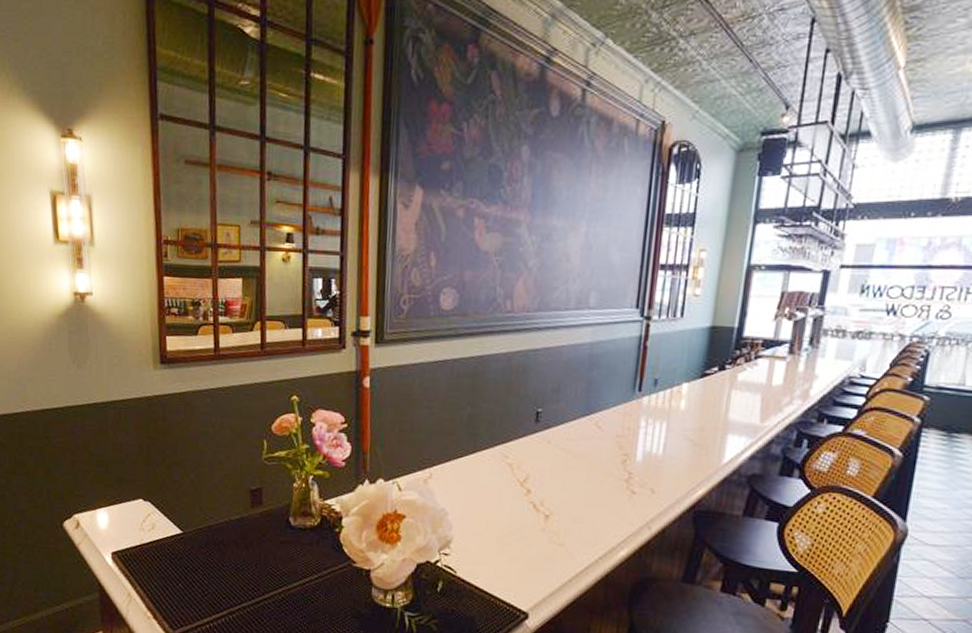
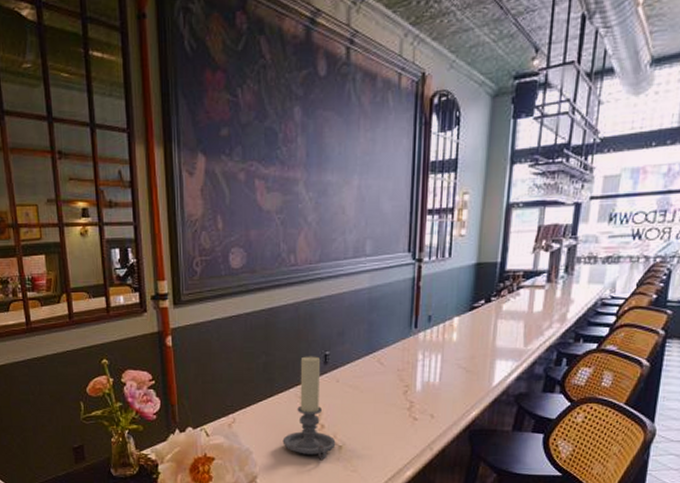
candle holder: none [482,411,543,530] -> present [282,356,336,461]

